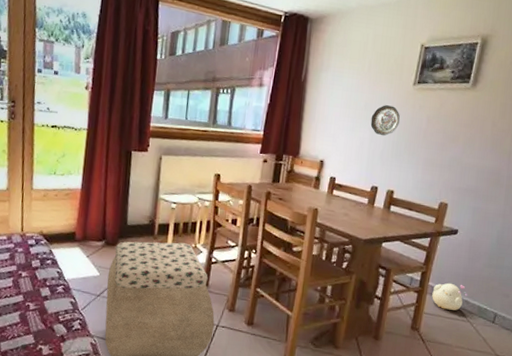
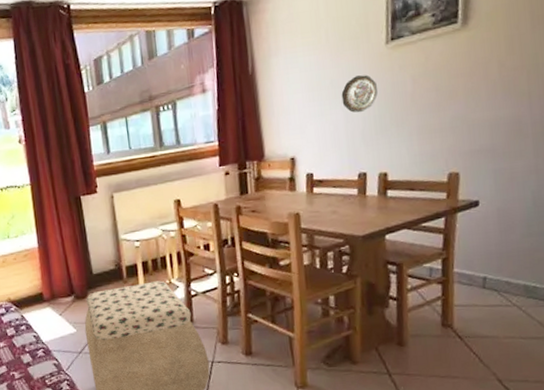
plush toy: present [432,283,467,311] -> none [460,264,507,297]

